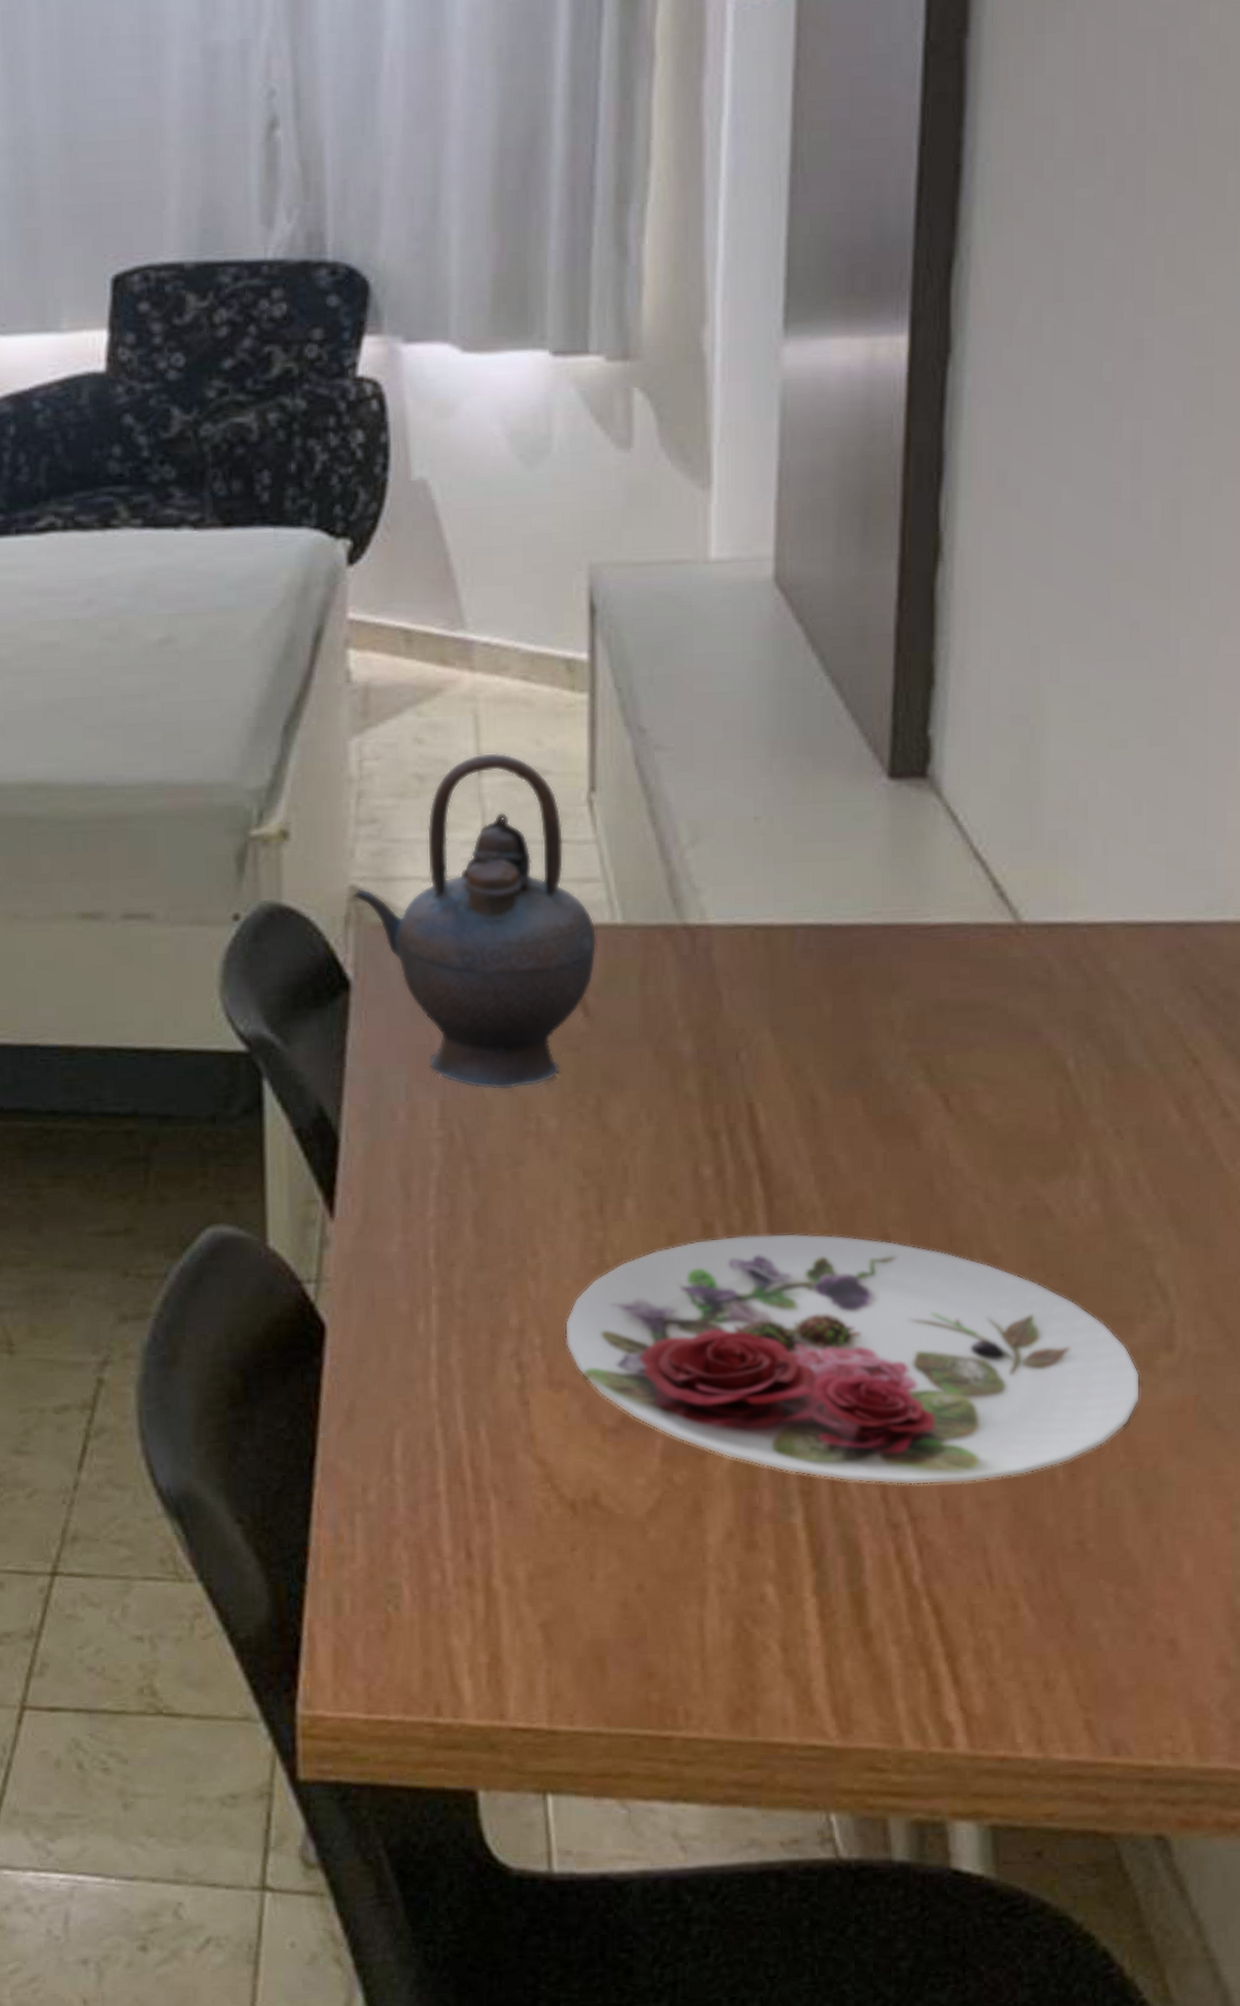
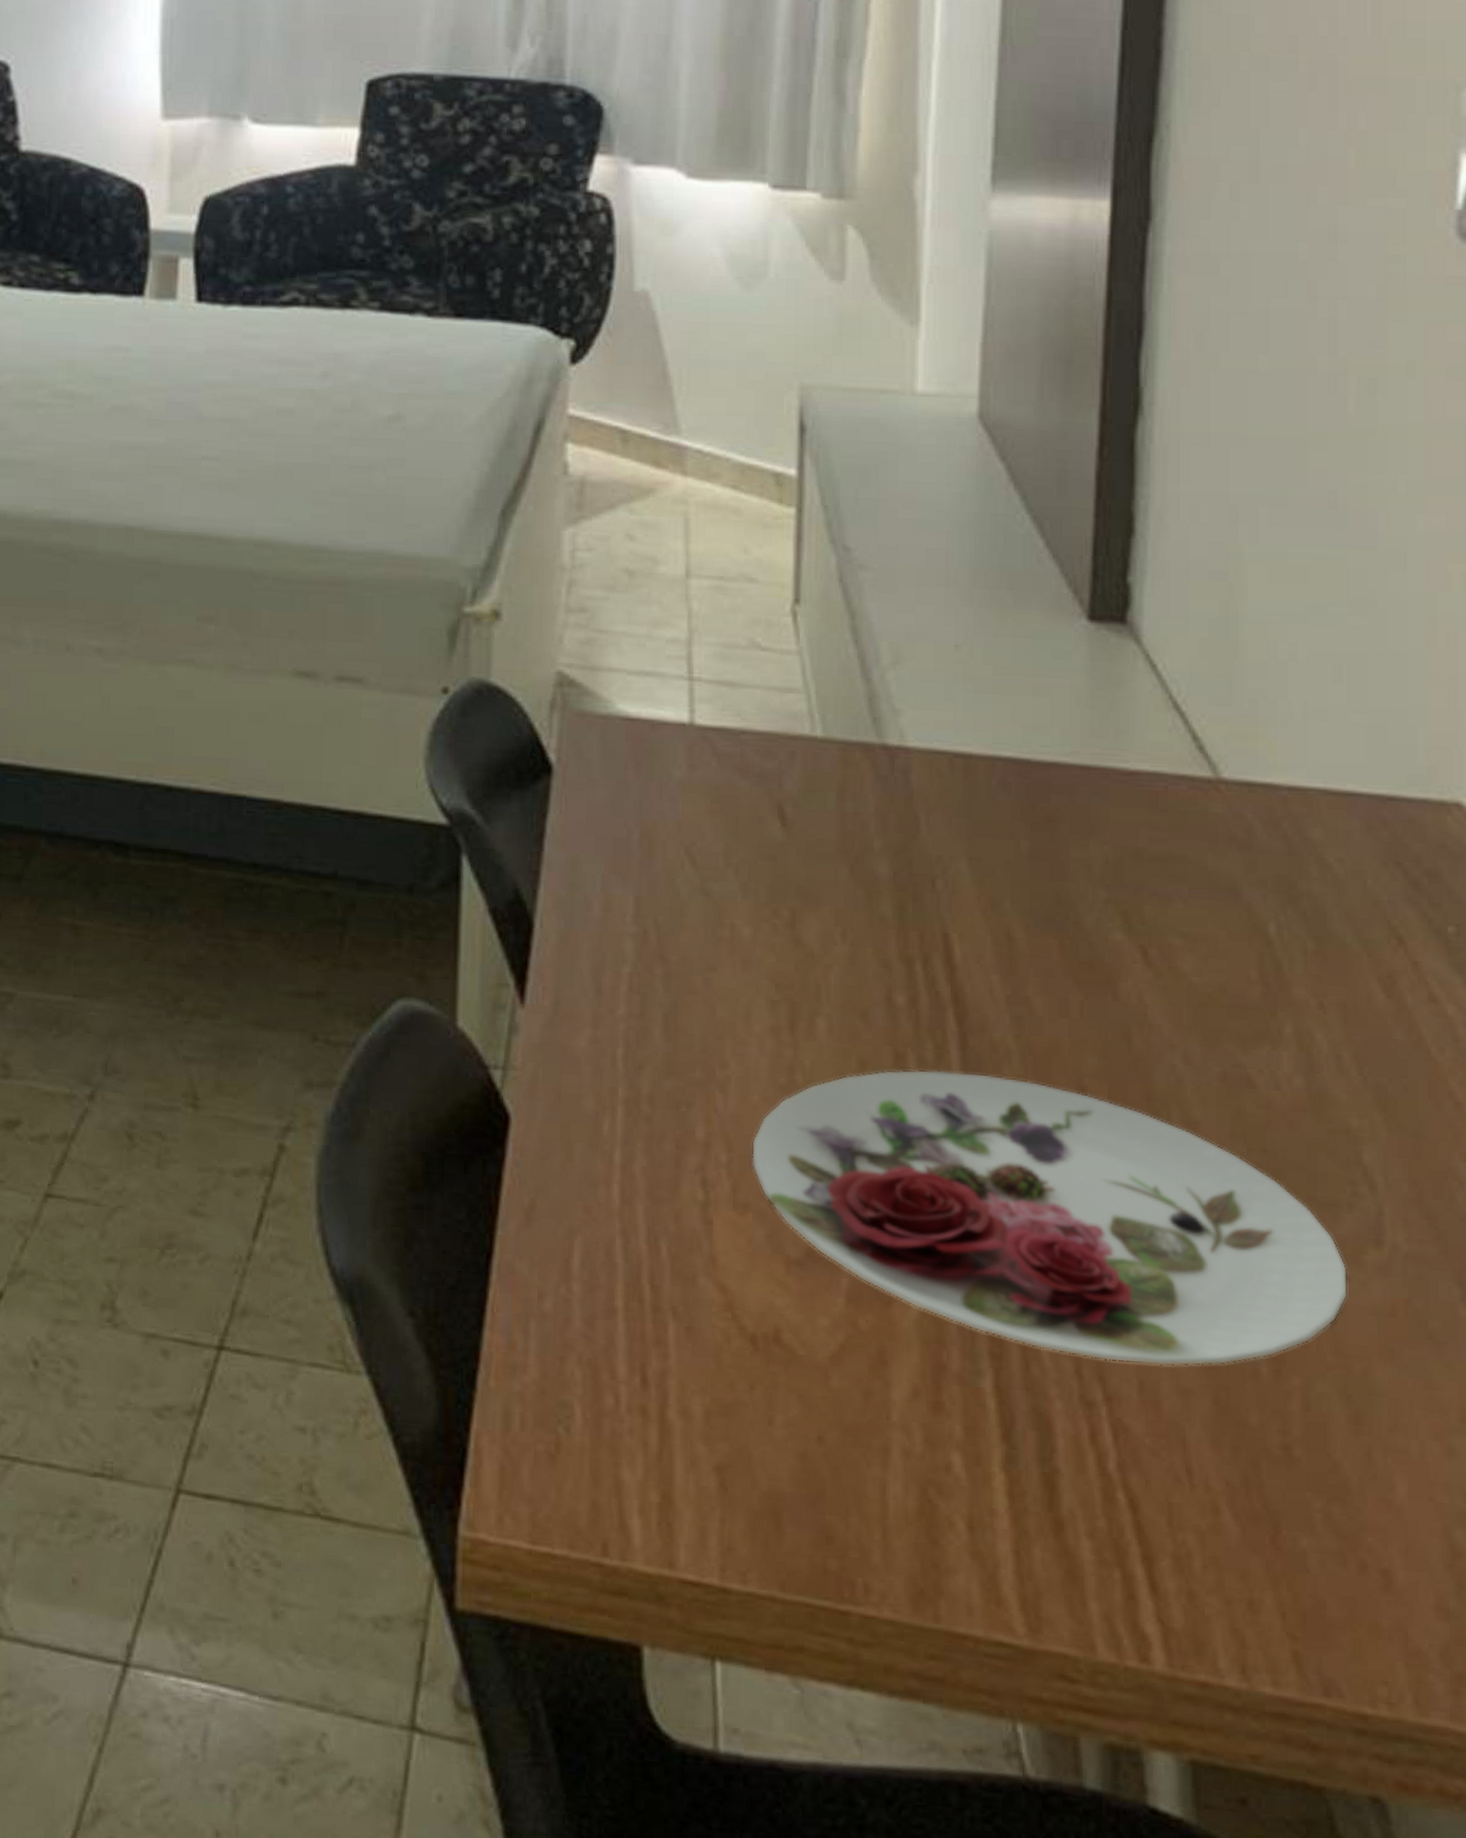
teapot: present [354,753,597,1090] -> none [560,555,797,892]

